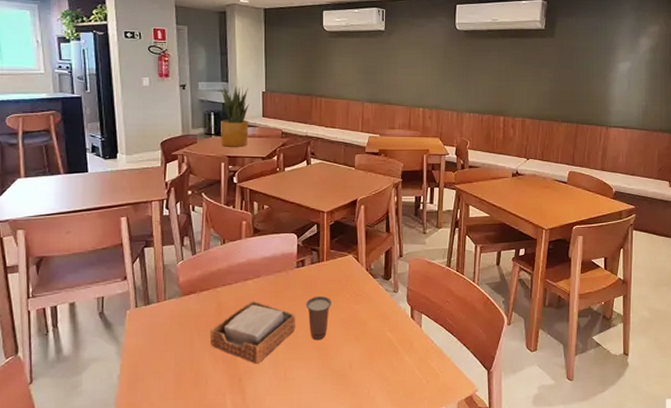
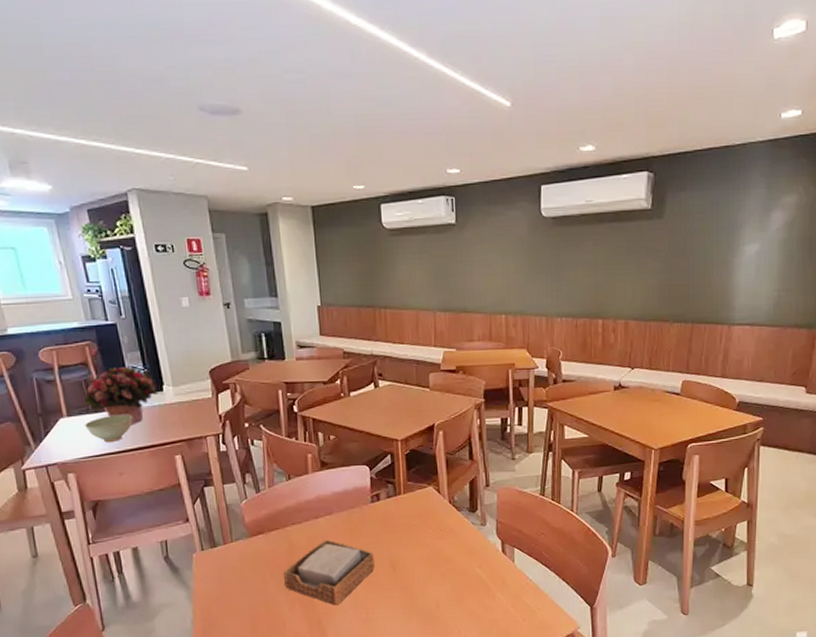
bowl: none [40,178,86,202] -> present [85,415,133,442]
bouquet: none [41,133,112,188] -> present [83,364,158,426]
planter: present [220,85,249,147] -> none [269,300,306,372]
cup: present [305,296,332,340] -> none [384,532,414,579]

